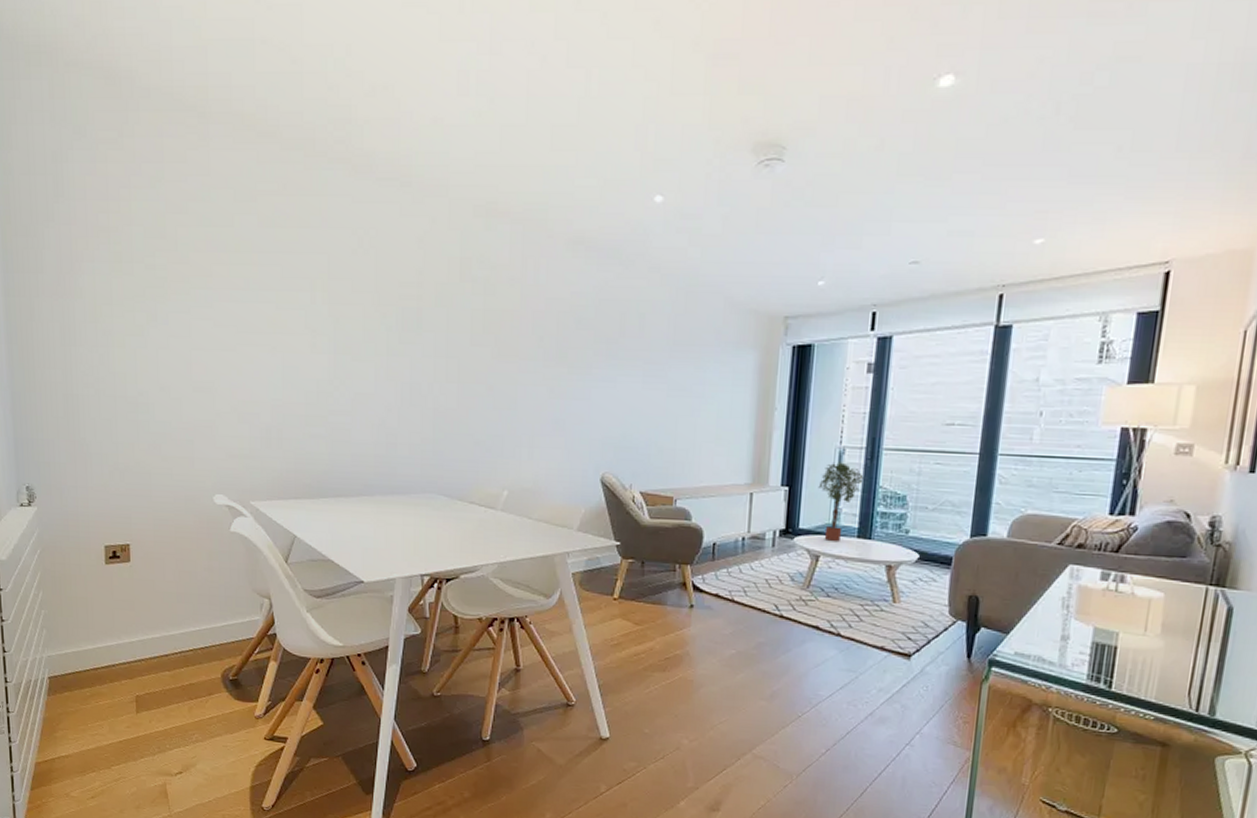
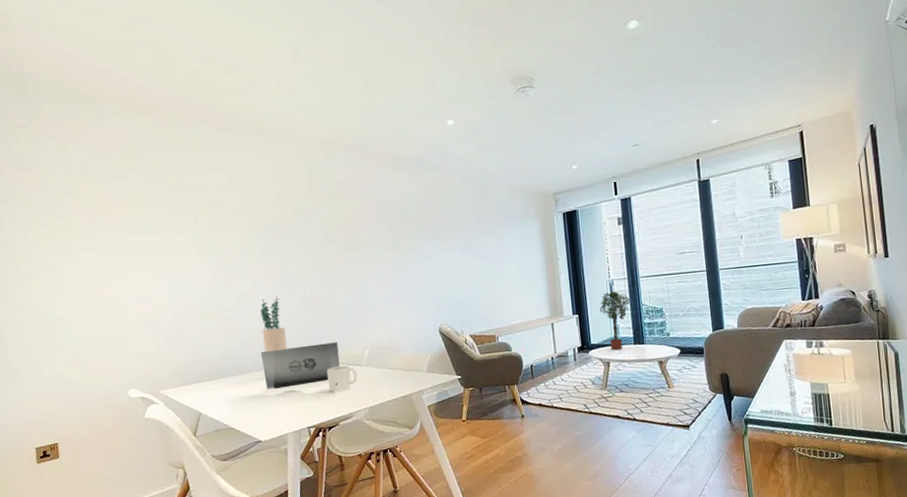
laptop: none [374,472,470,522] -> present [260,342,340,390]
vase: none [378,405,407,475] -> present [260,296,287,353]
mug: none [451,505,490,537] -> present [326,365,358,392]

